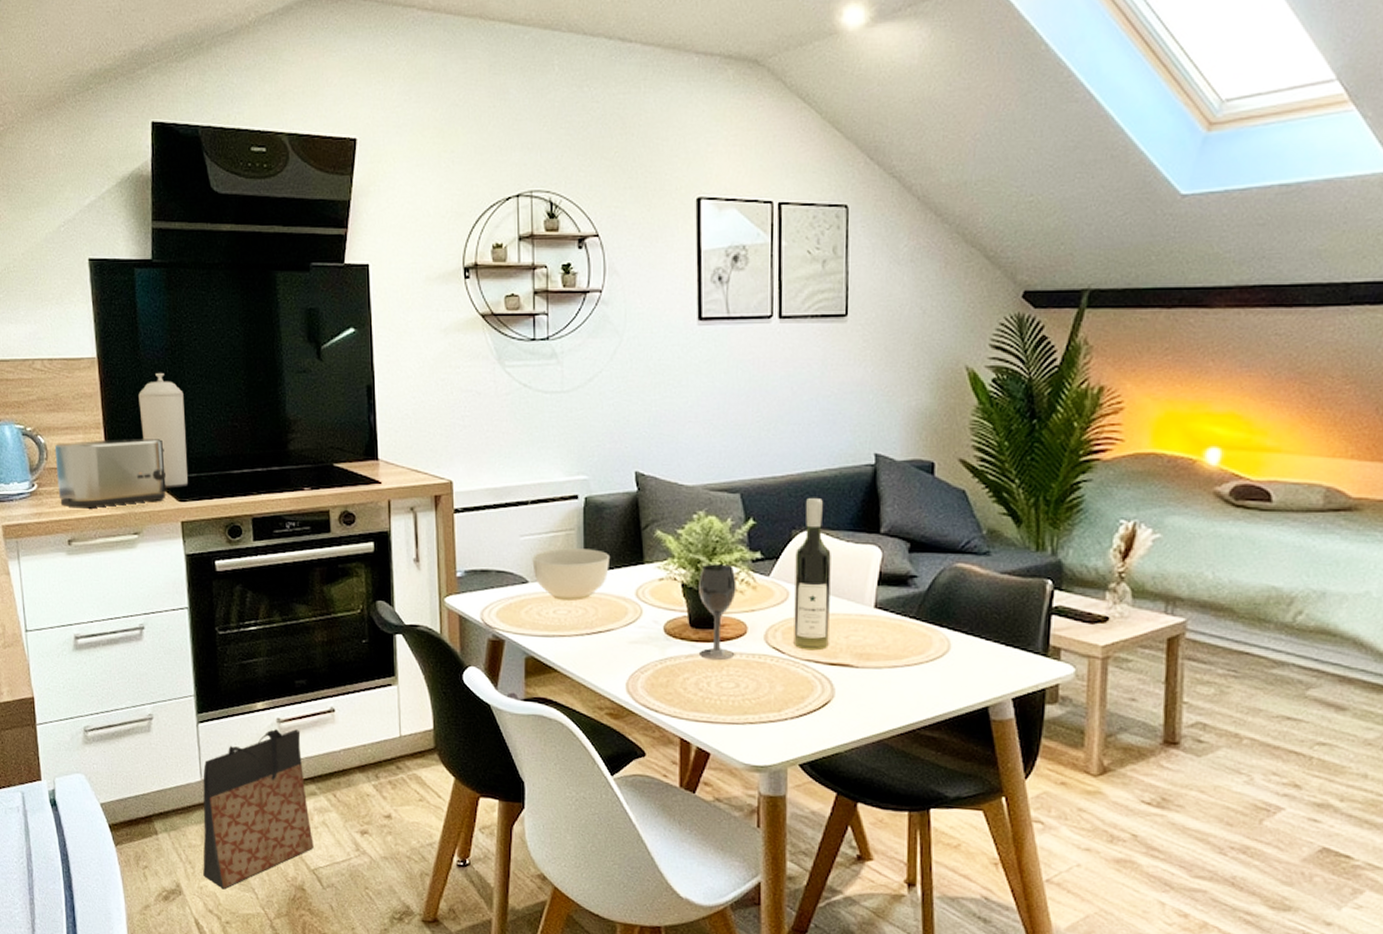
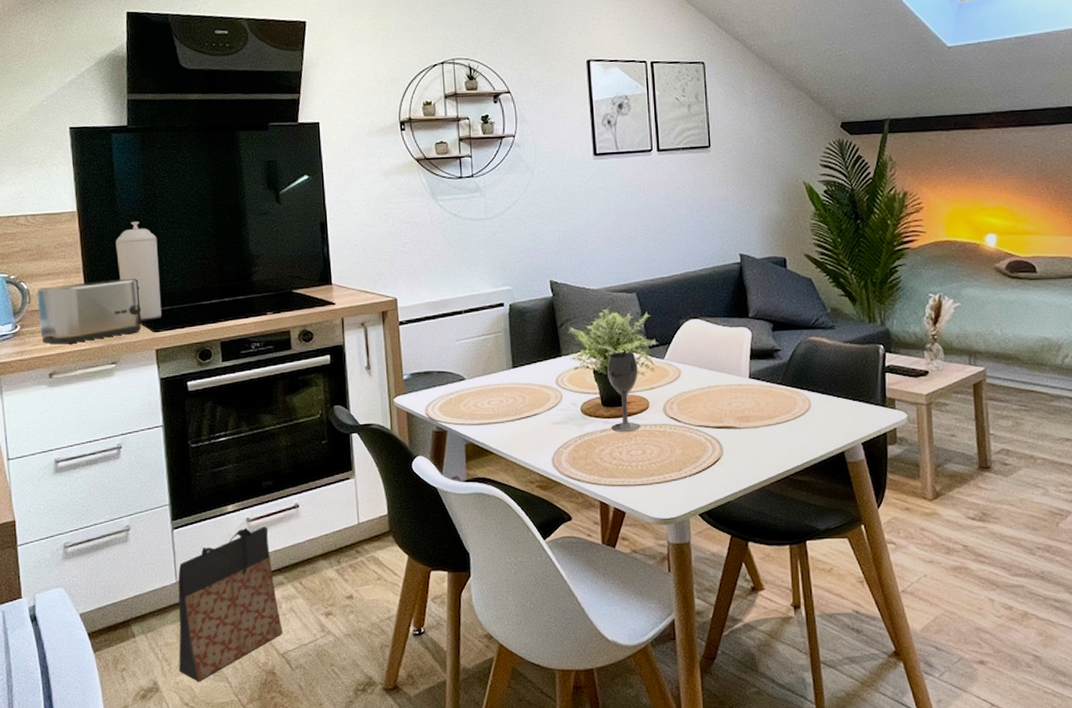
bowl: present [532,548,611,601] -> none [467,347,534,392]
bottle: present [794,497,831,651] -> none [683,292,715,418]

